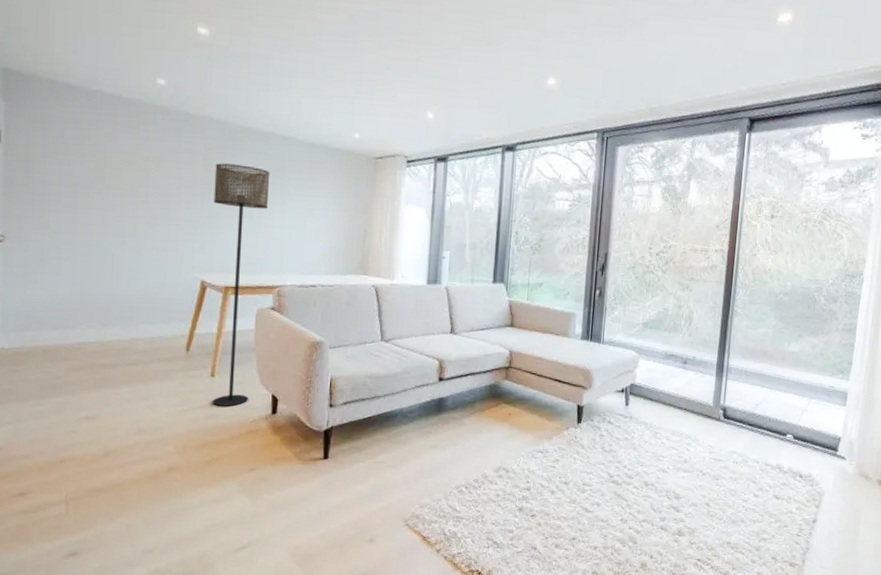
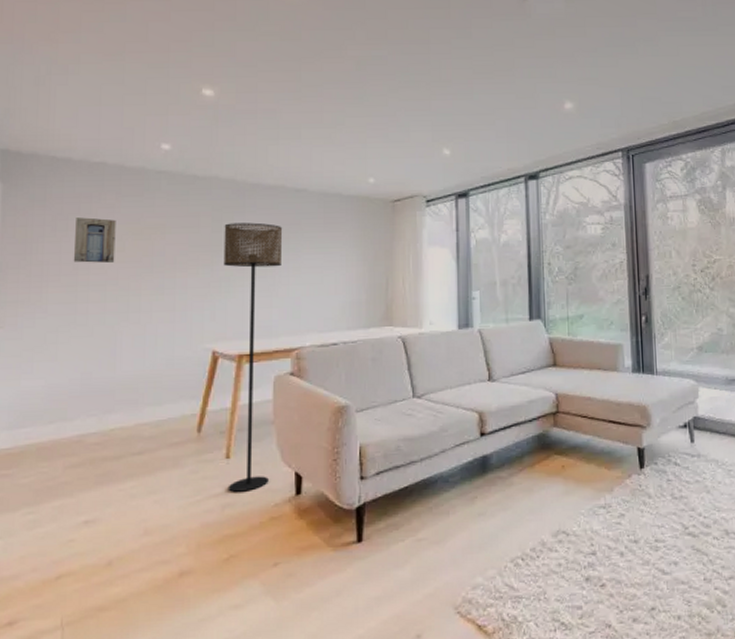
wall art: none [73,143,113,190] -> present [73,217,116,264]

